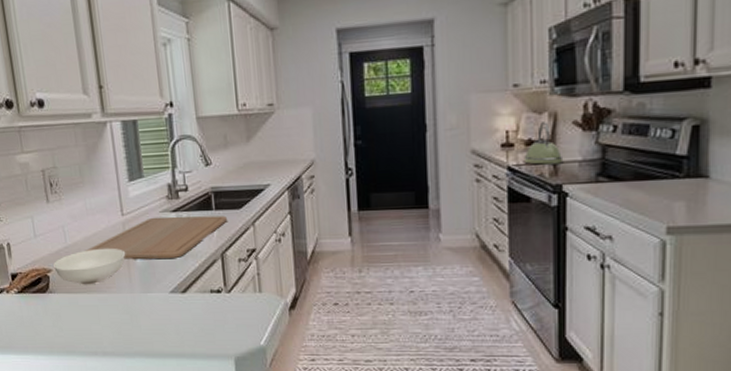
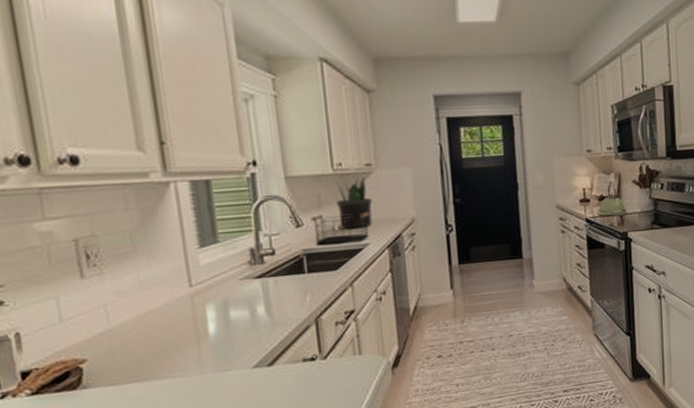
bowl: present [52,247,126,285] -> none [88,325,195,374]
chopping board: present [85,215,227,260] -> none [137,278,322,336]
dish rack: none [218,153,271,185] -> present [311,212,370,246]
planter: none [239,117,274,169] -> present [334,176,373,229]

